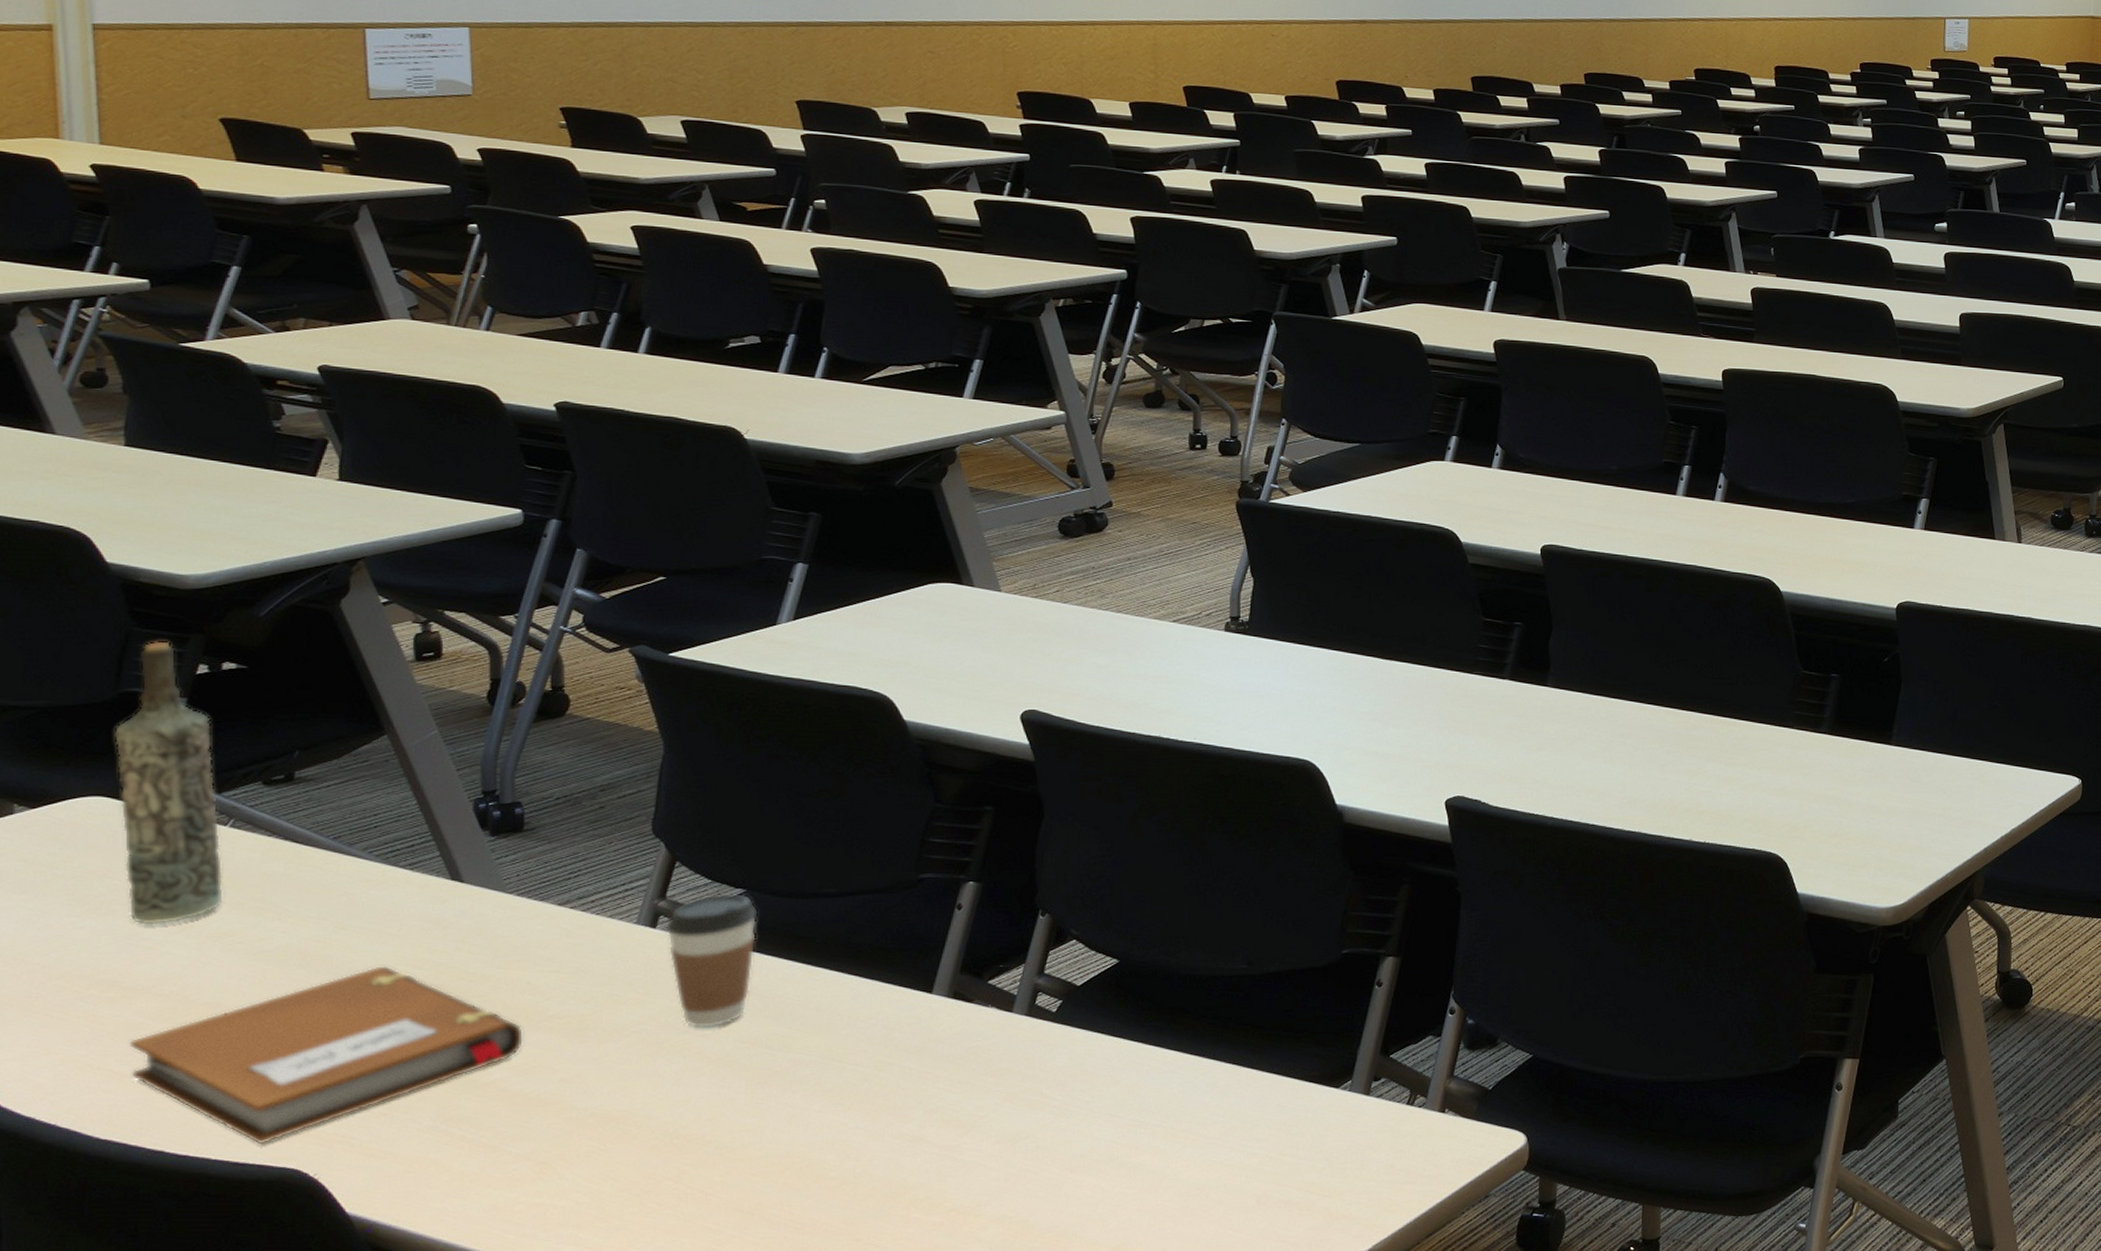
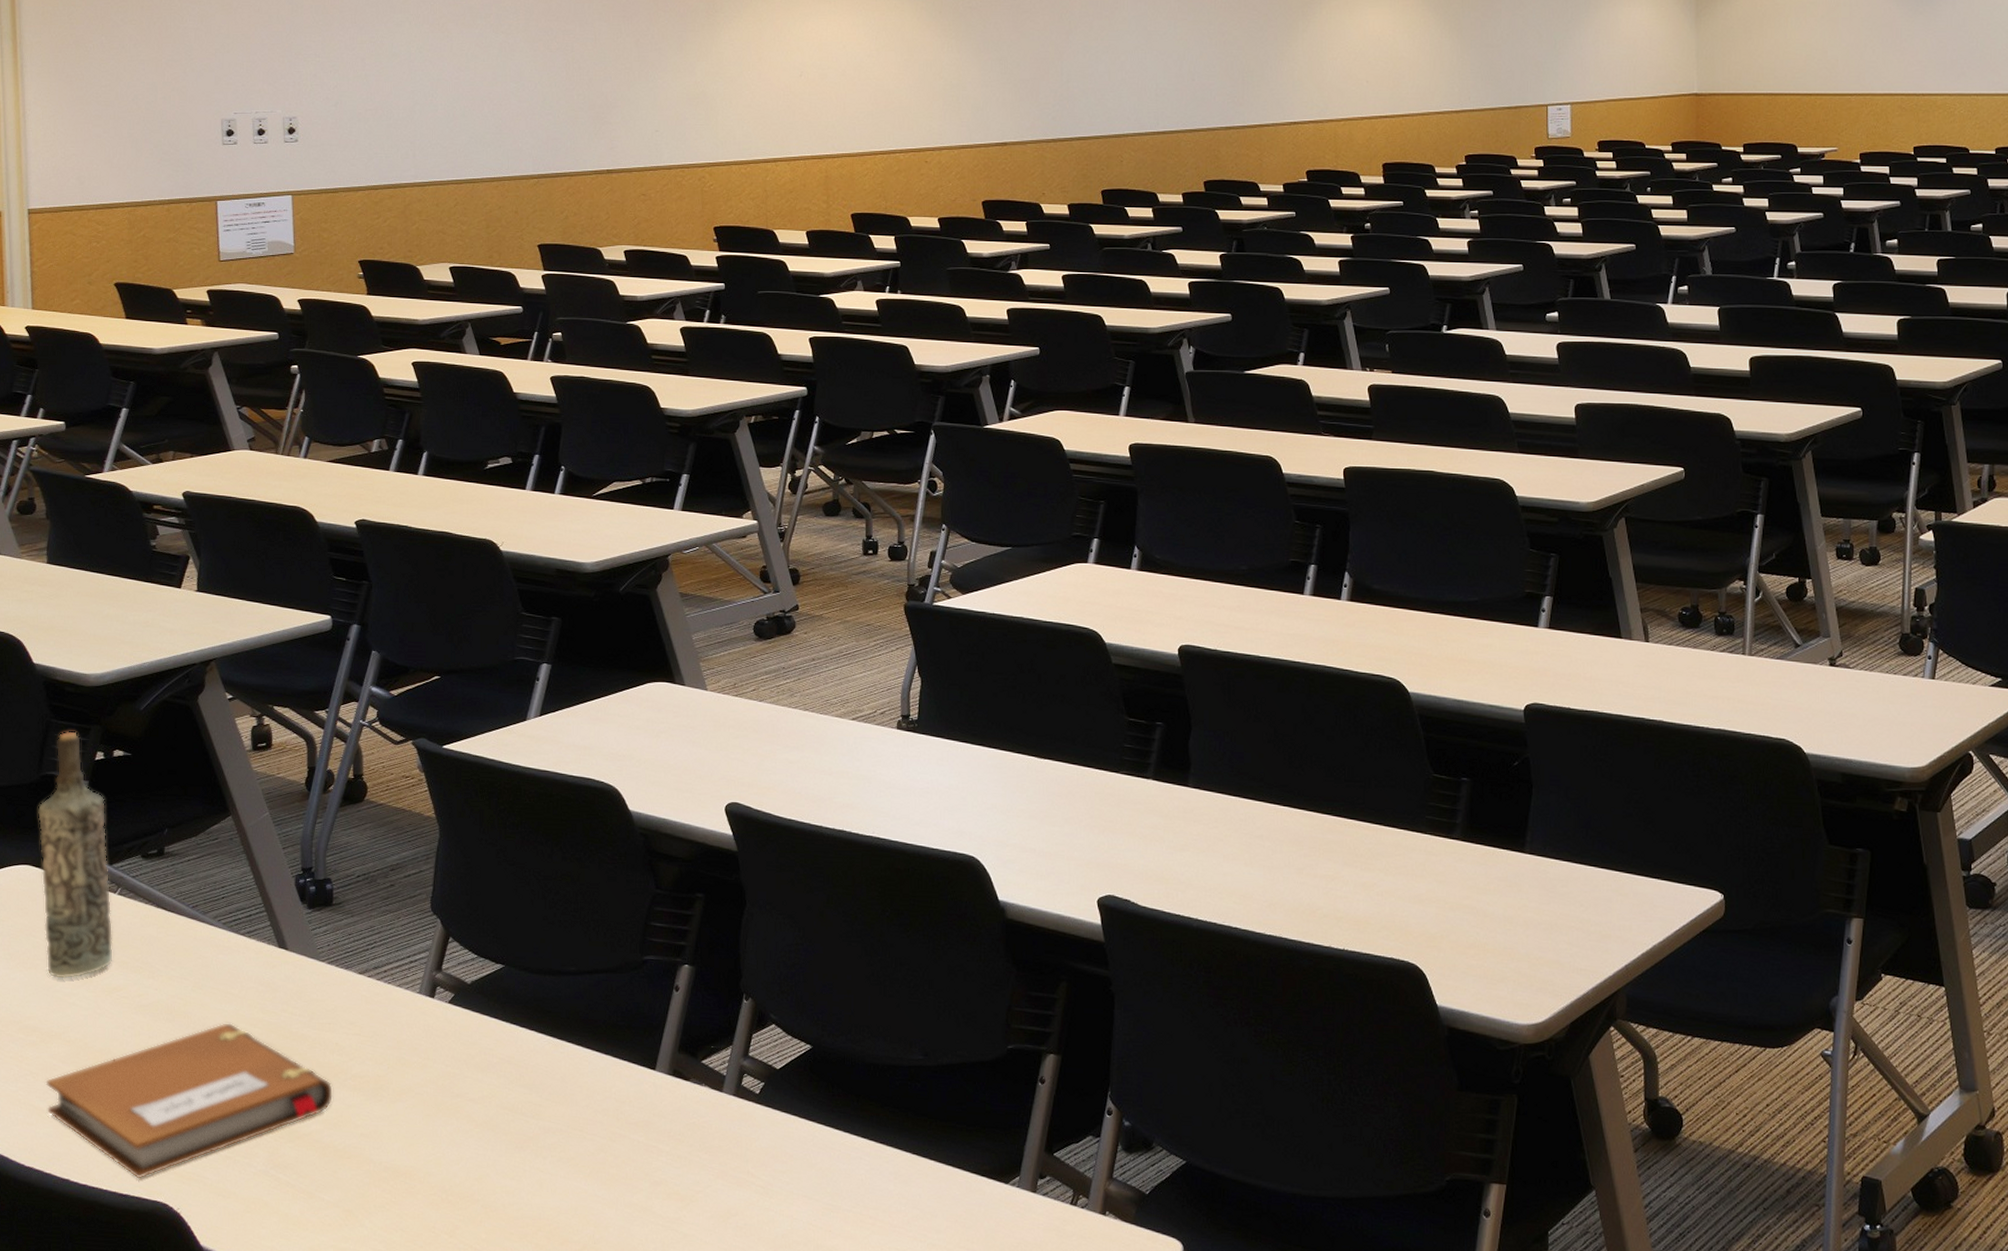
coffee cup: present [665,892,758,1029] -> none [441,967,514,1094]

